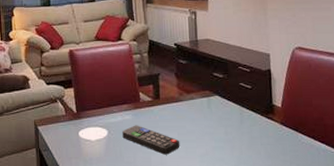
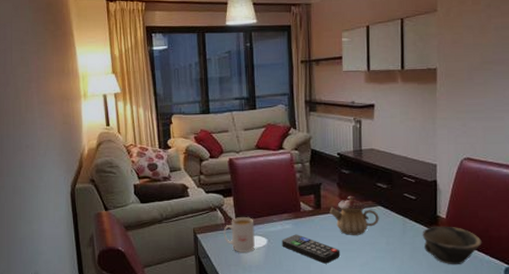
mug: none [64,107,96,144] -> present [223,216,255,252]
teapot: none [168,85,217,125] -> present [329,195,379,235]
bowl: none [259,115,318,155] -> present [422,226,482,265]

